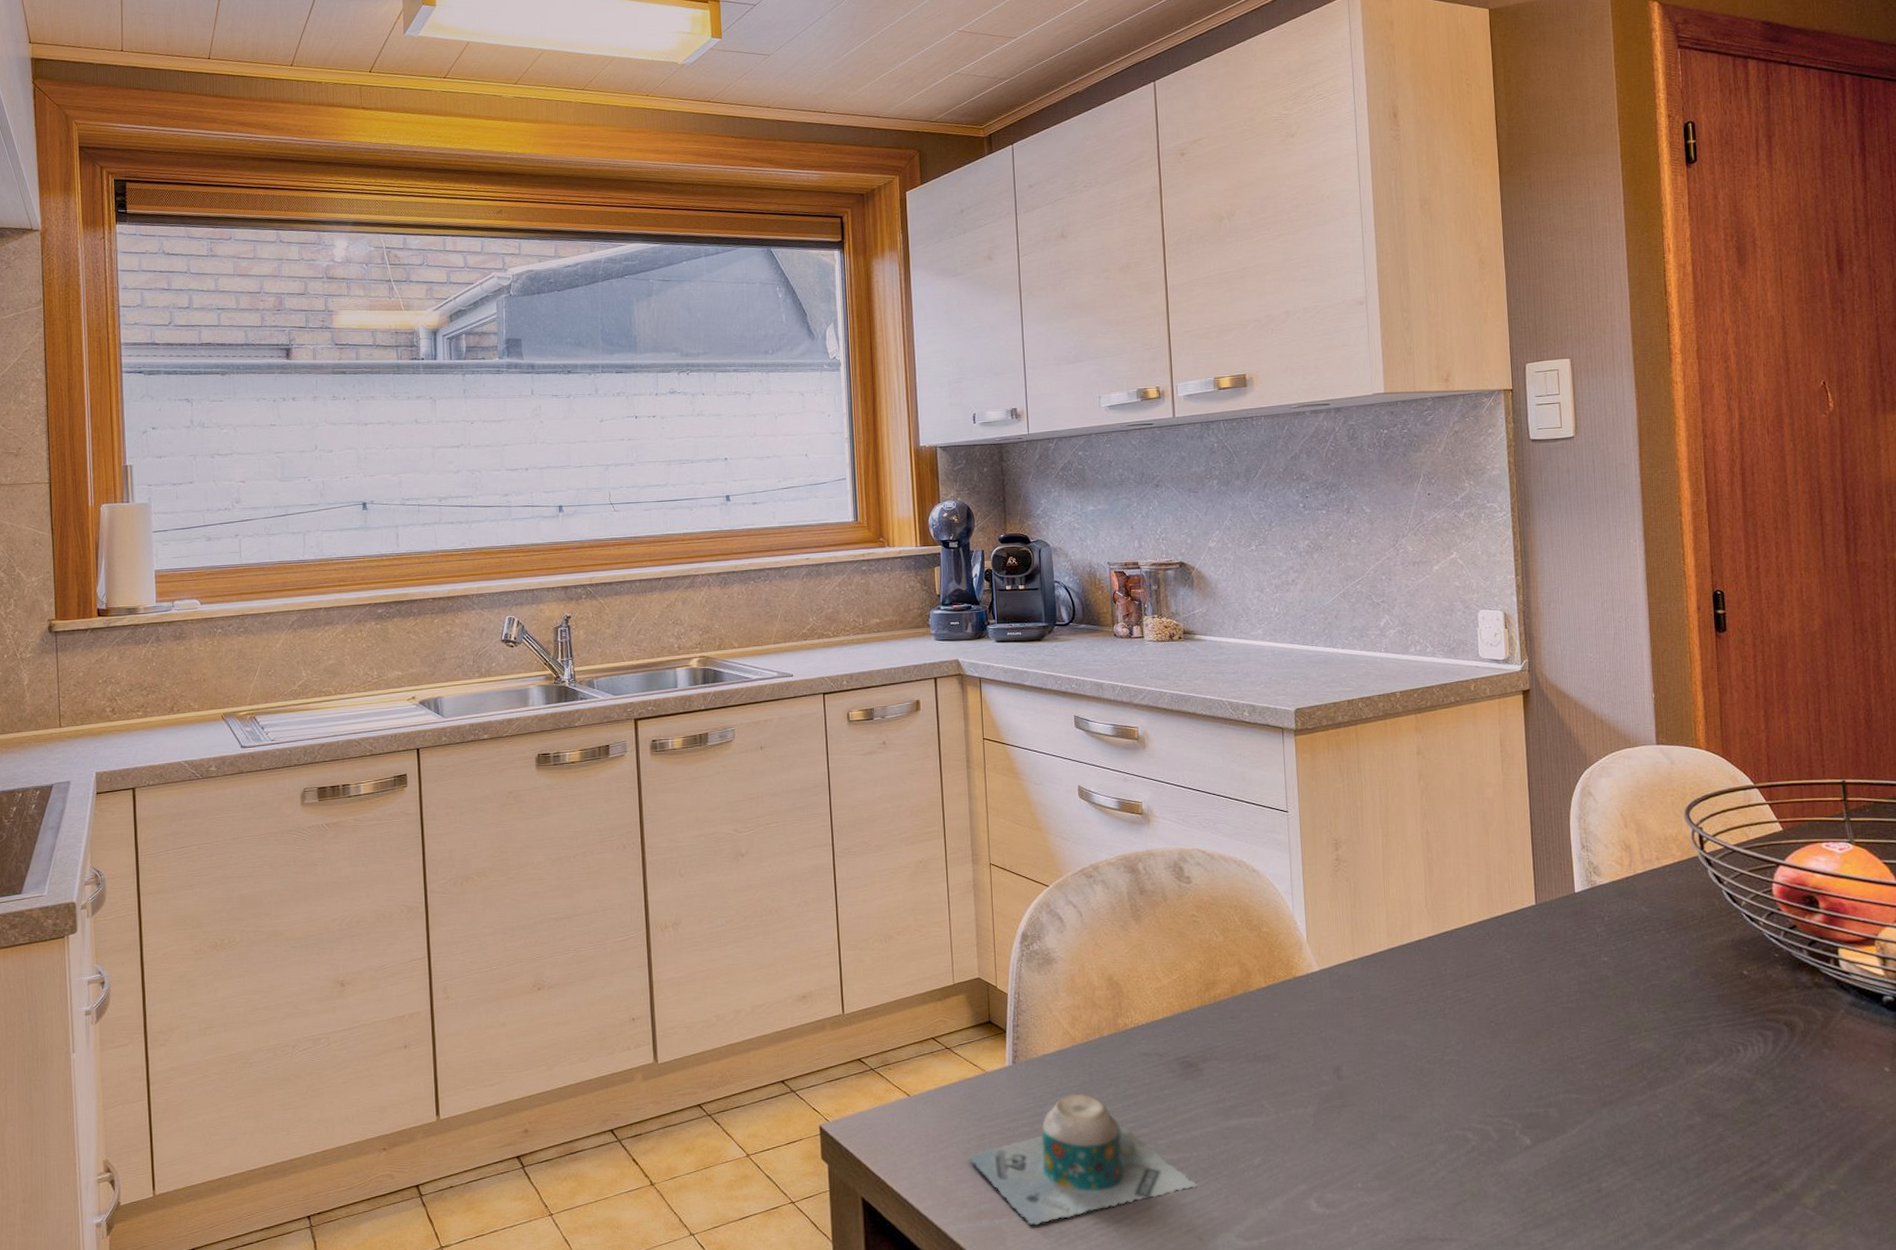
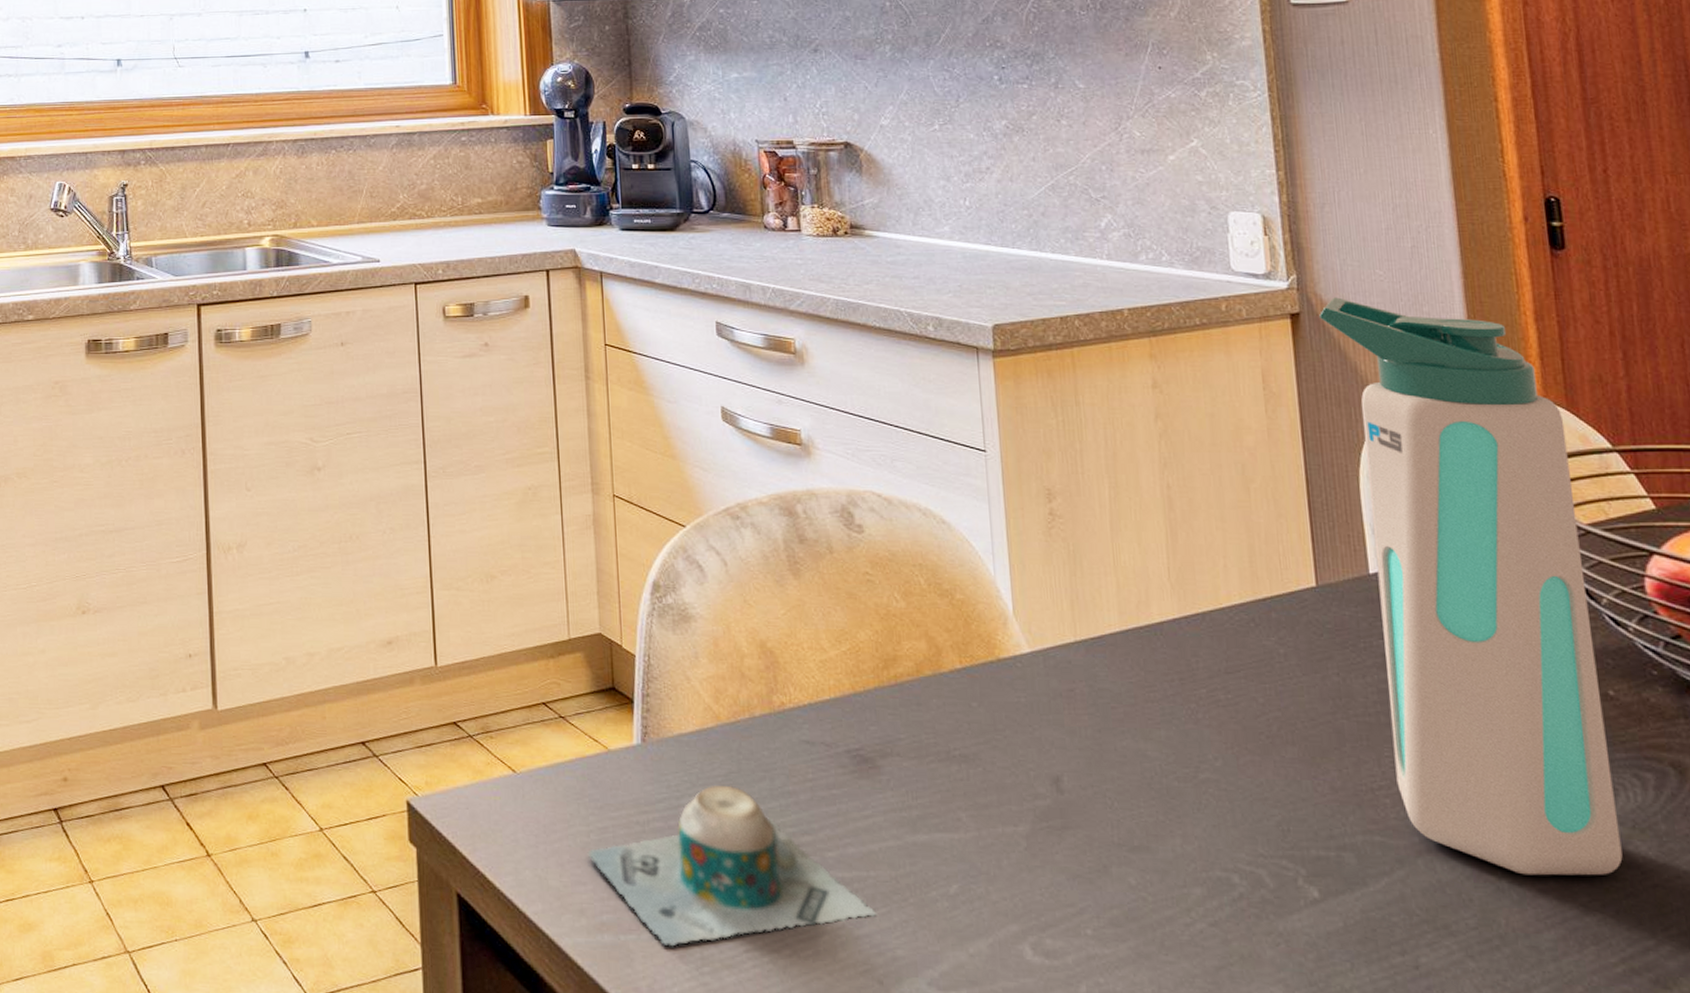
water bottle: none [1544,676,1748,1115] -> present [1319,297,1623,876]

